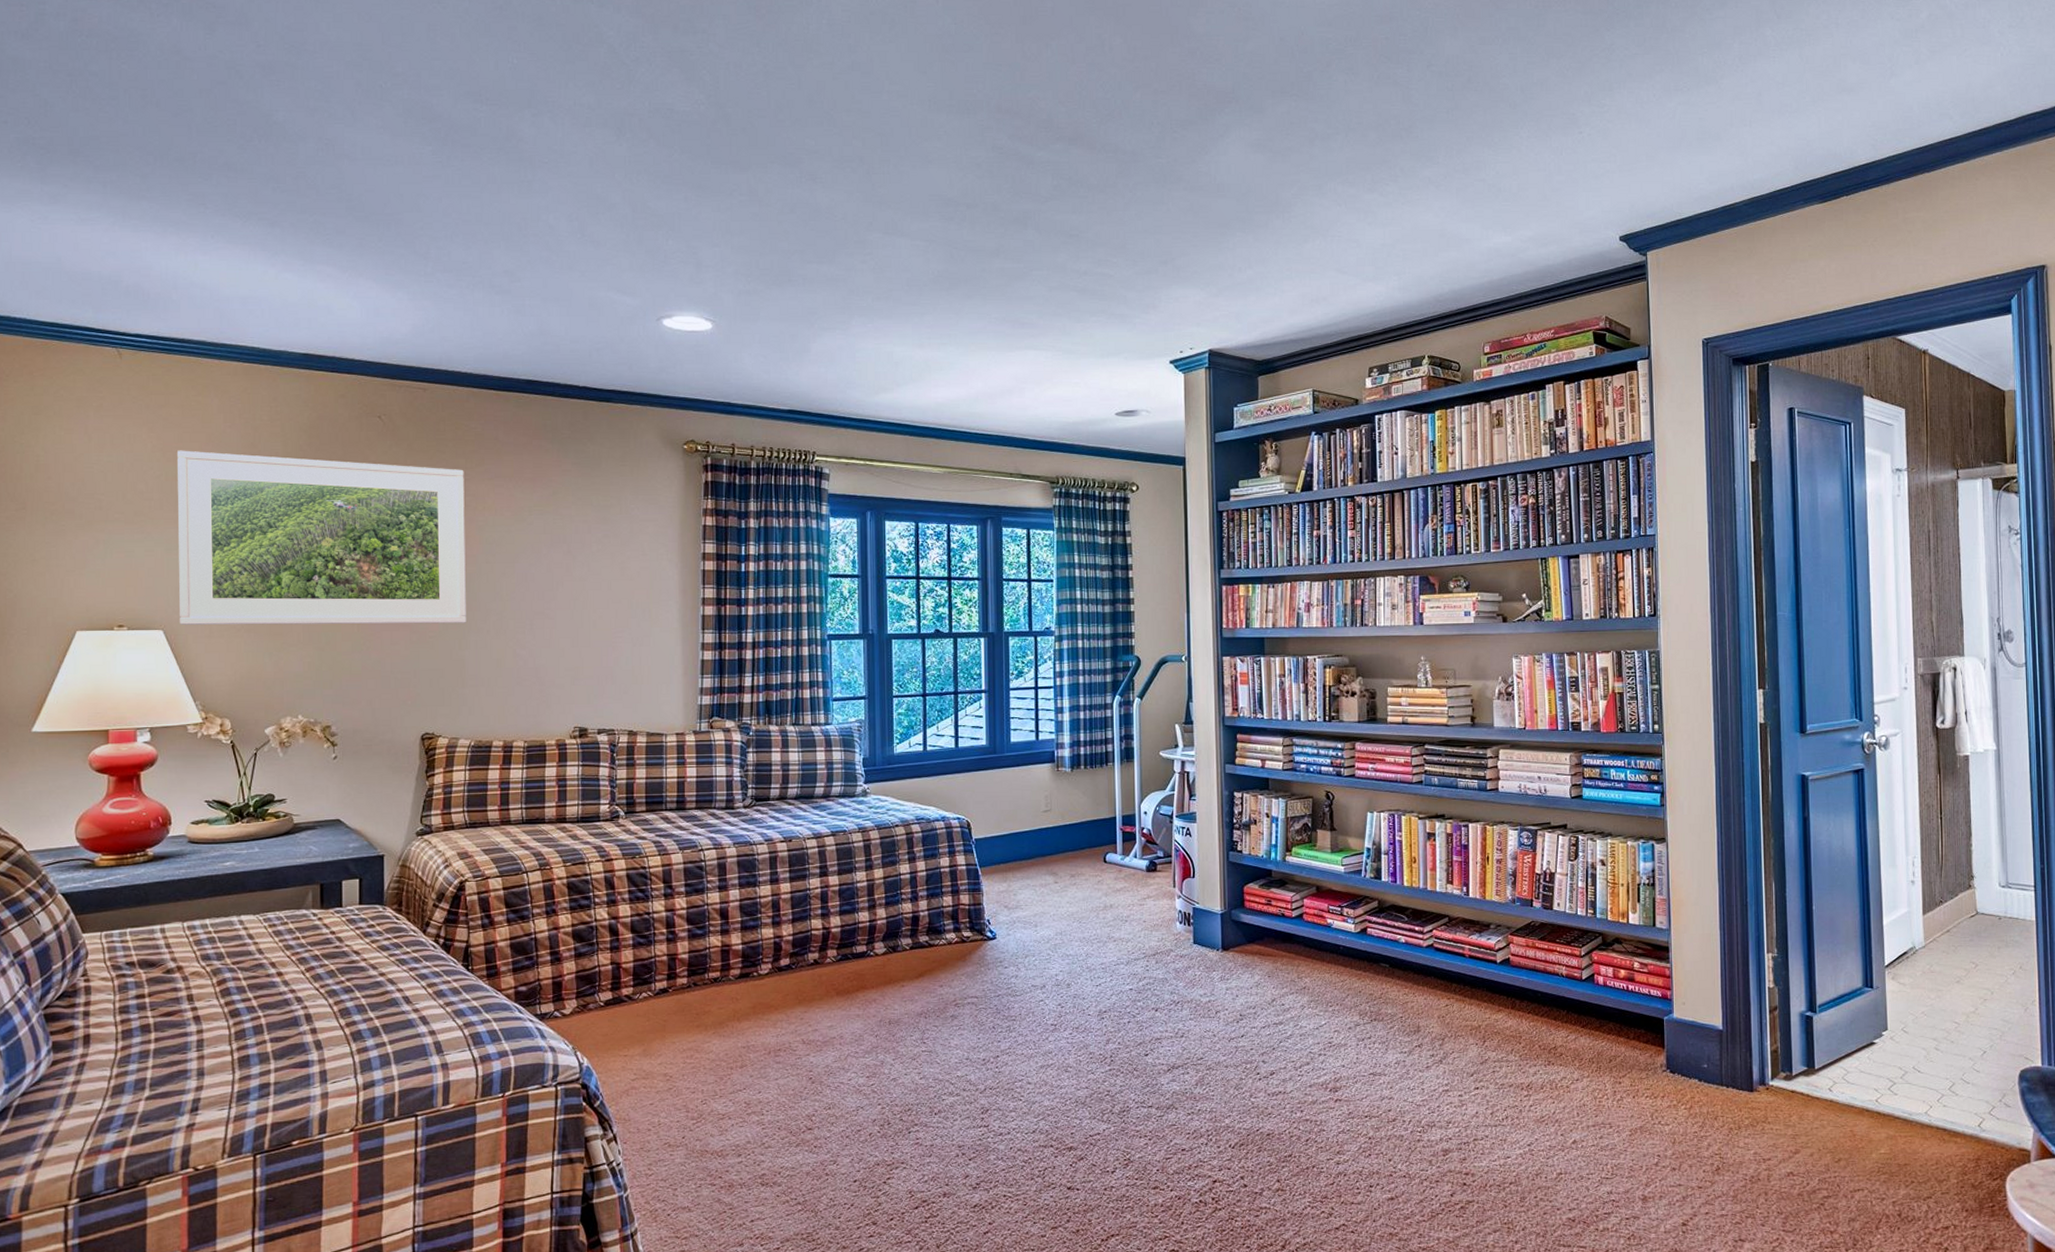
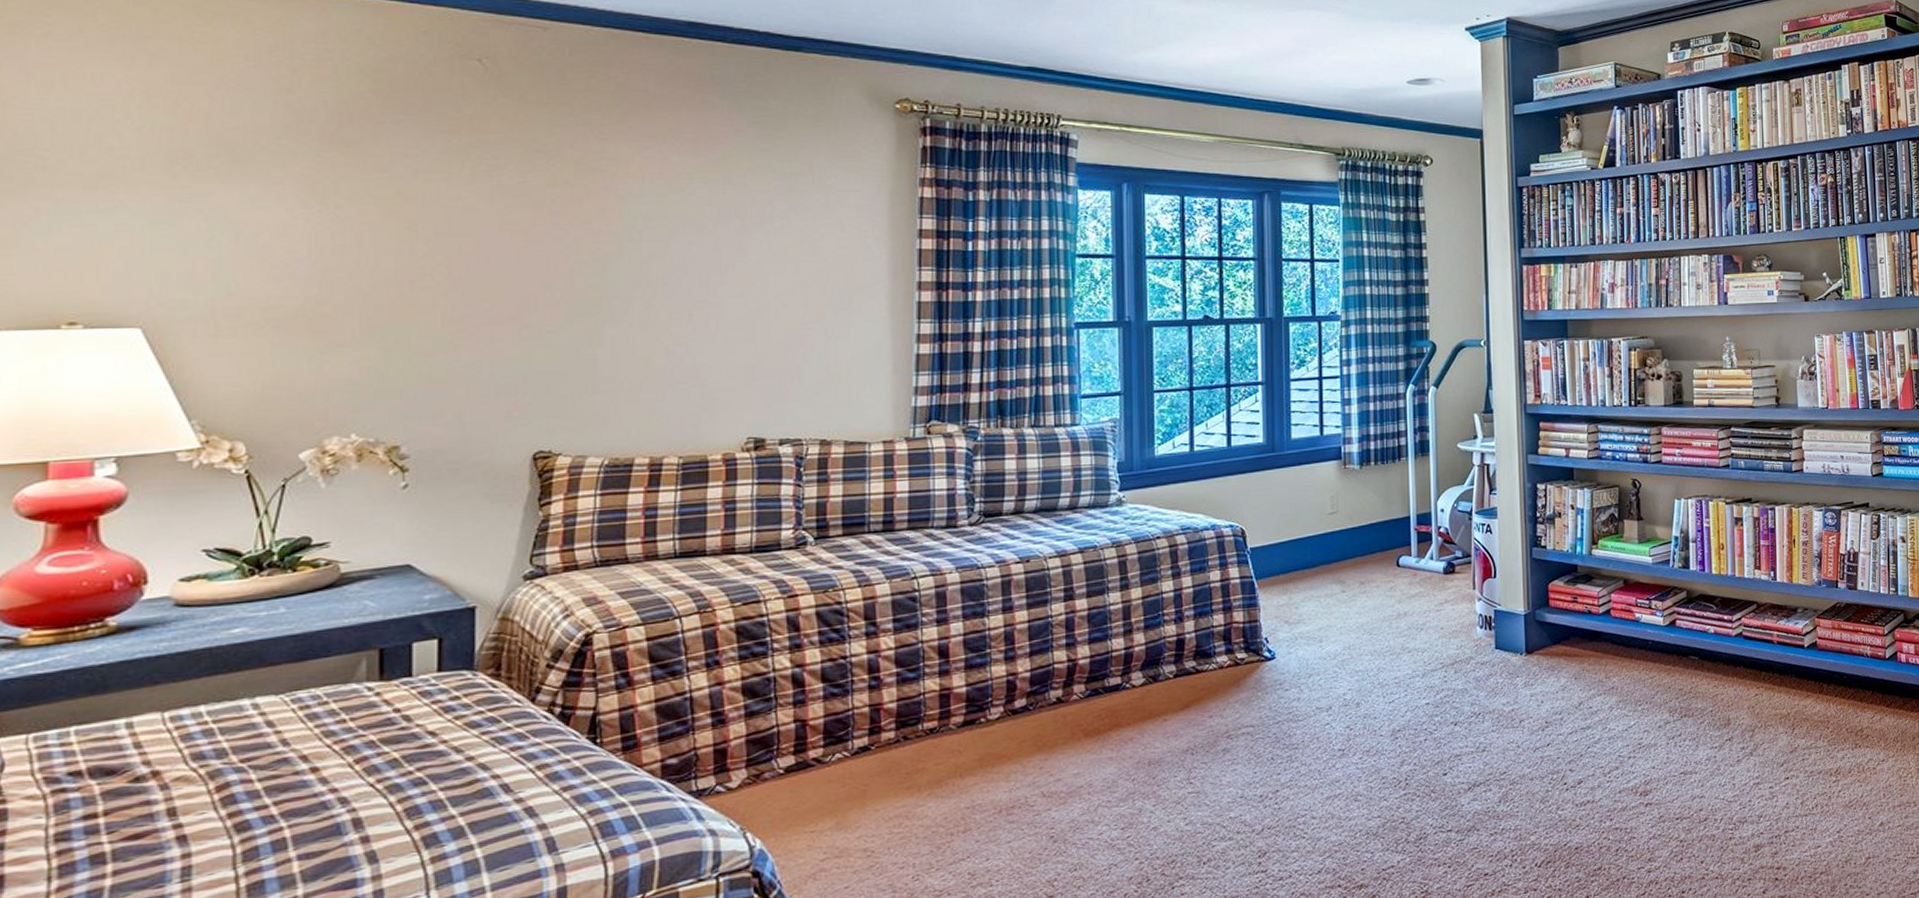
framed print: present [177,450,466,625] -> none [168,95,600,321]

